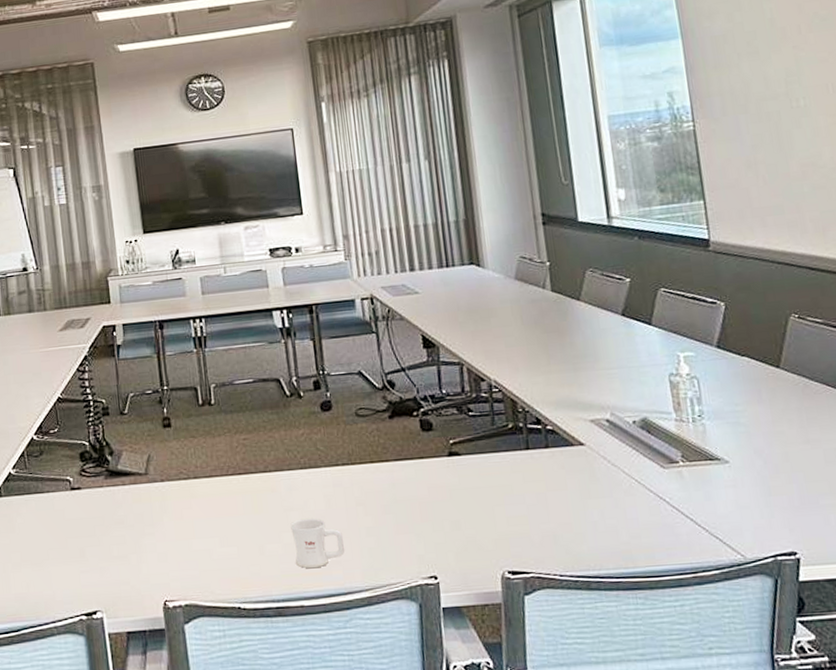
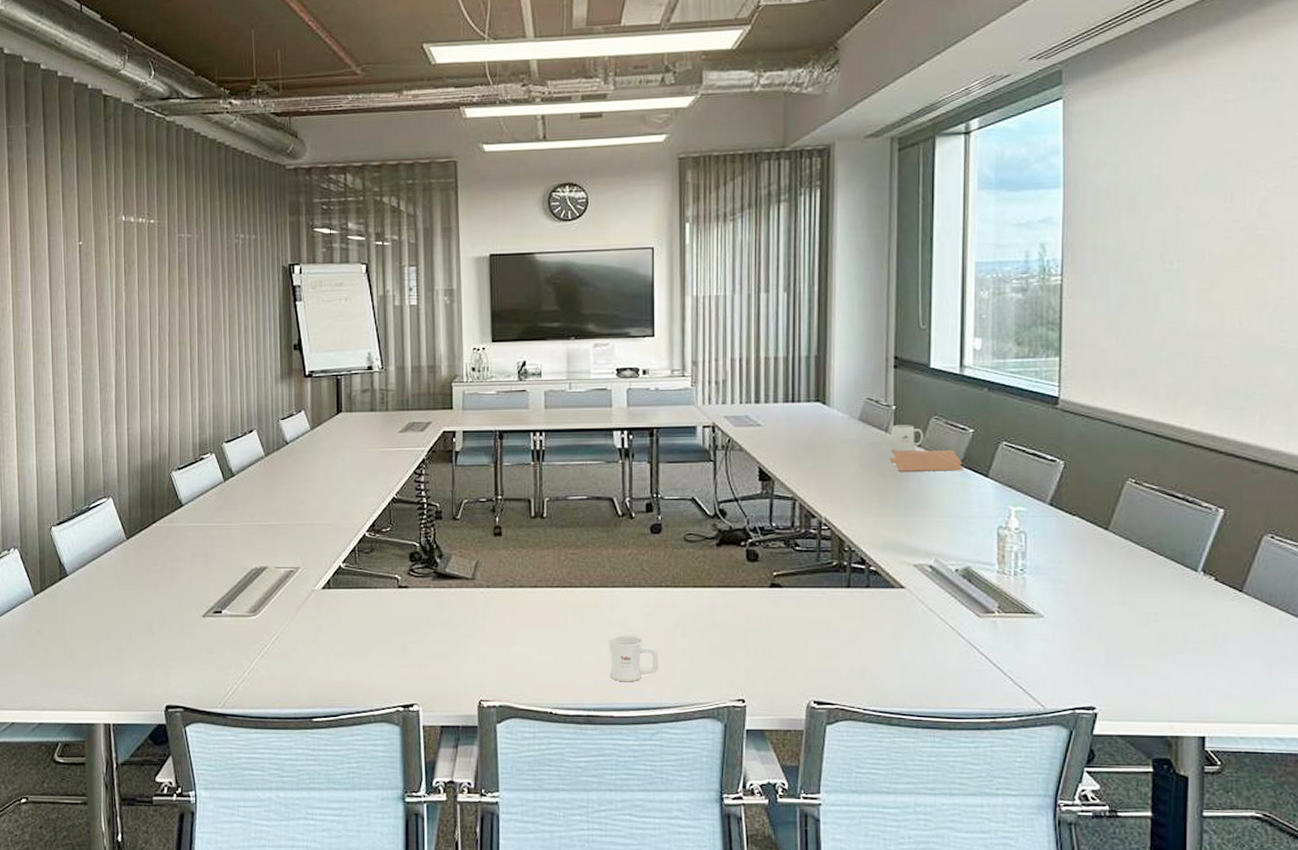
mug: none [548,279,582,307] -> present [891,425,923,451]
papers: none [551,301,625,327] -> present [889,449,963,471]

